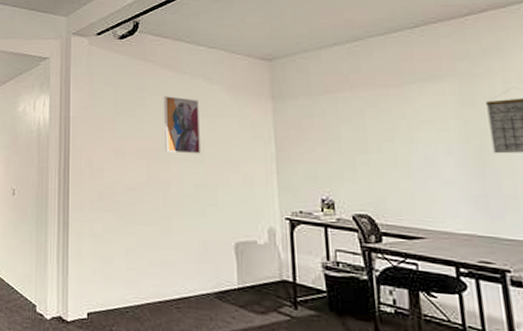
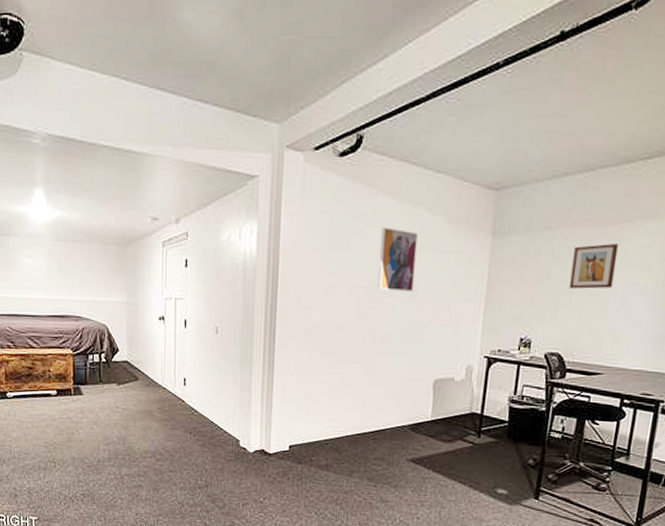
wall art: none [360,103,411,149] -> present [569,243,619,289]

